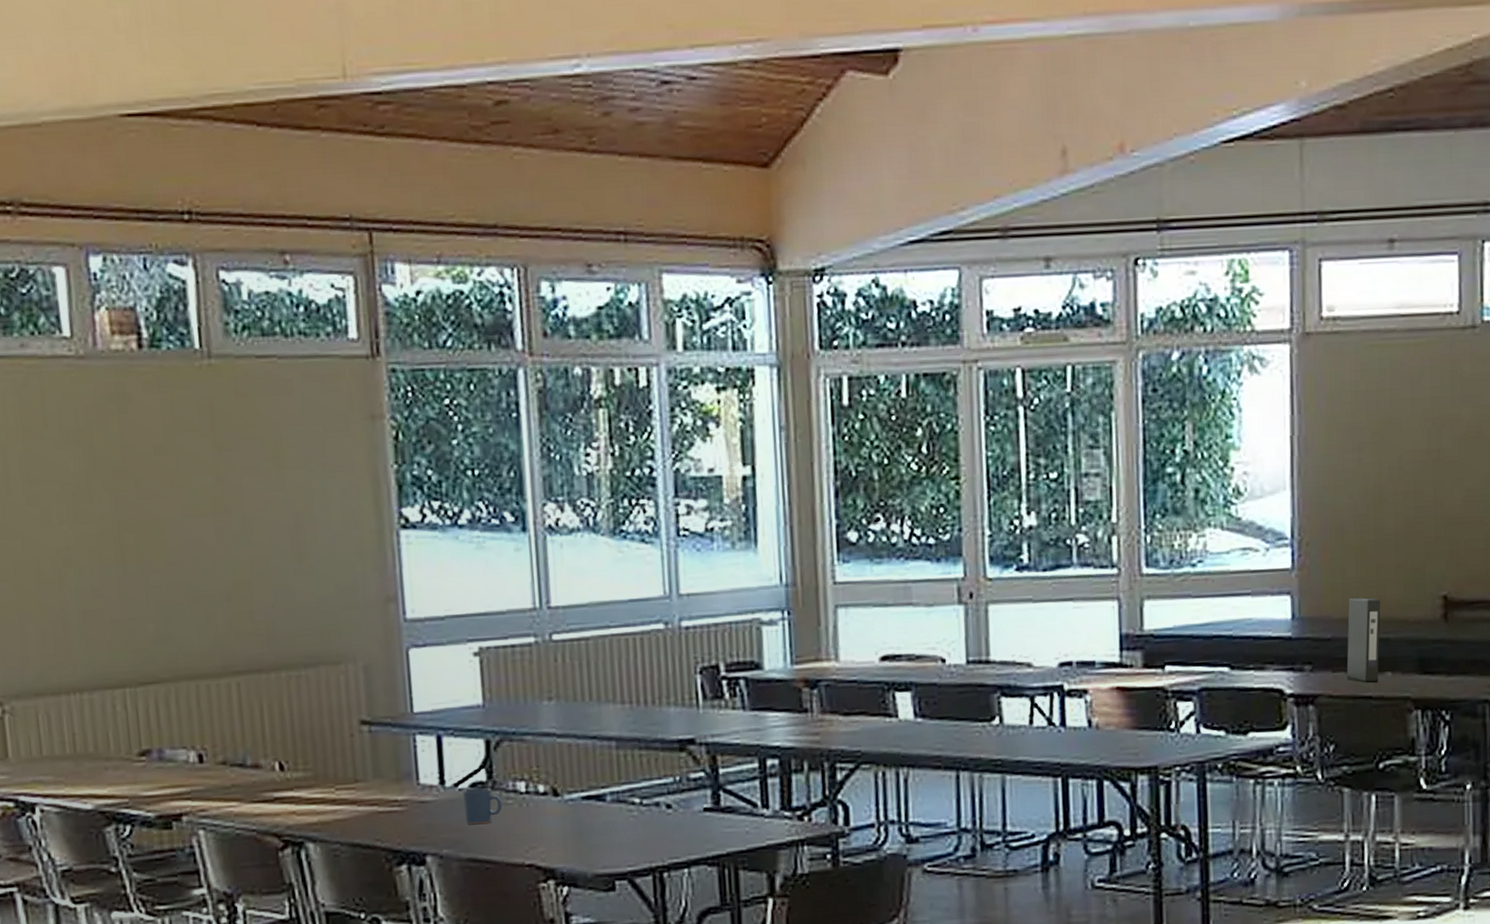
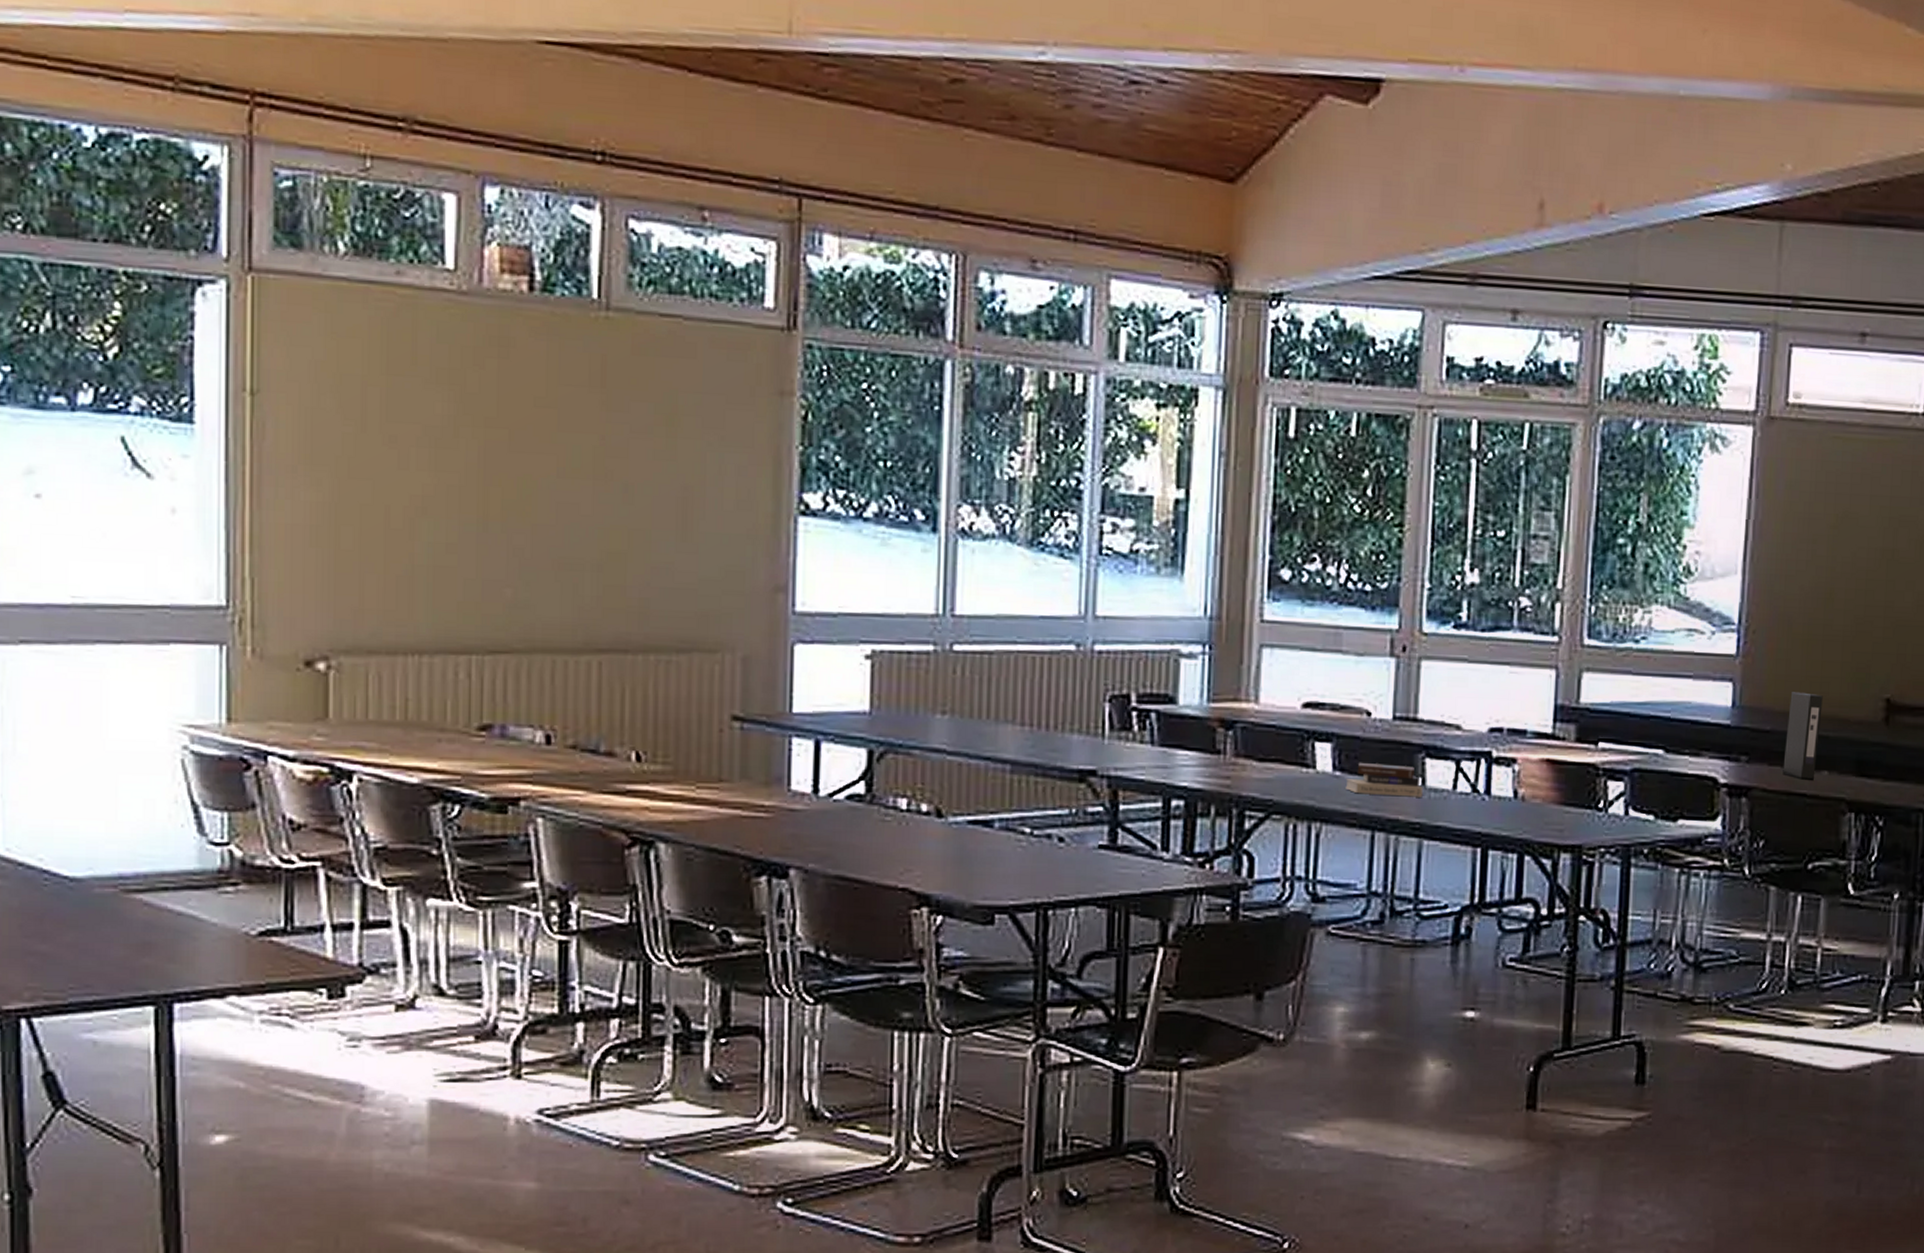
mug: present [463,787,502,825] -> none [837,800,879,840]
books: none [927,706,1001,738] -> present [1345,762,1423,797]

